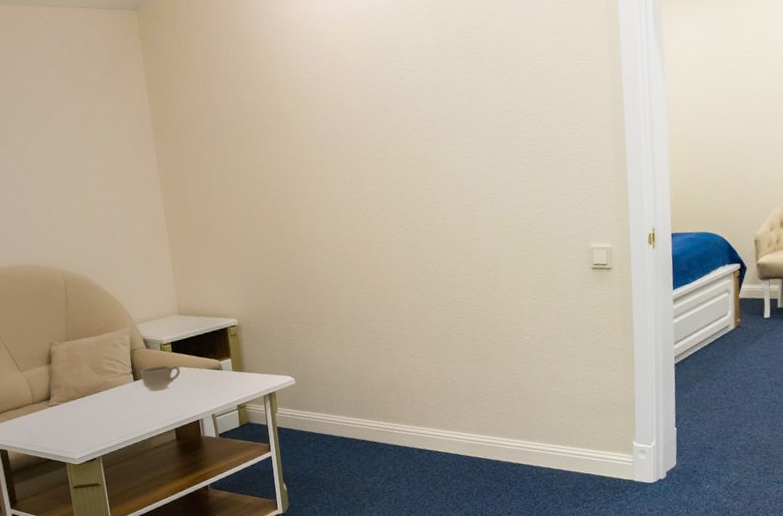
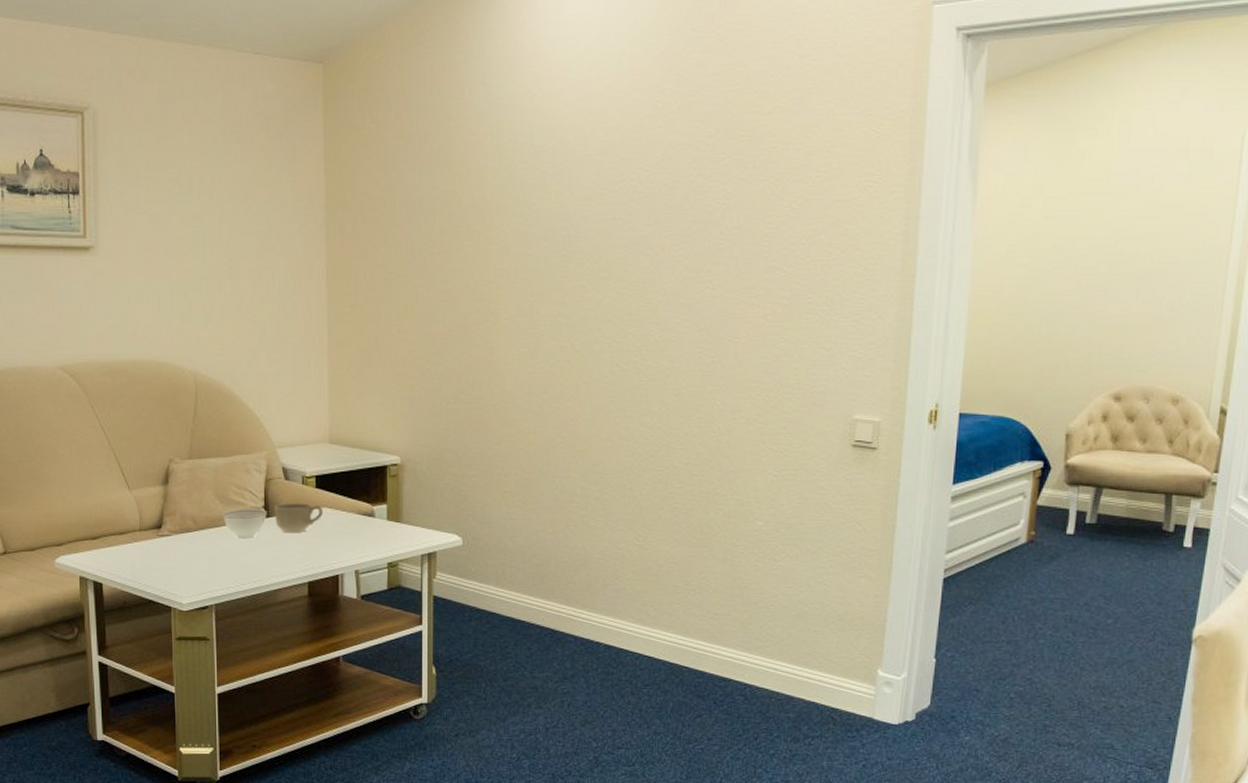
bowl: none [98,374,135,401] -> present [221,508,267,540]

